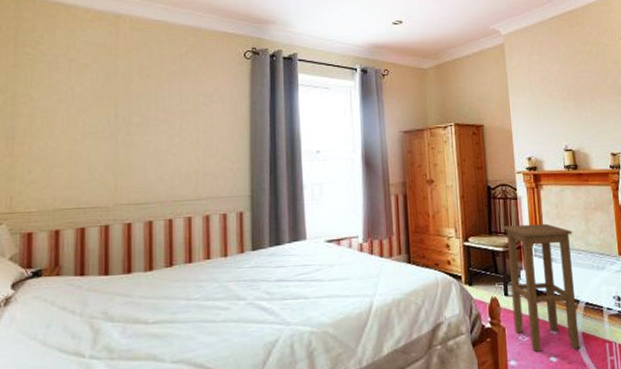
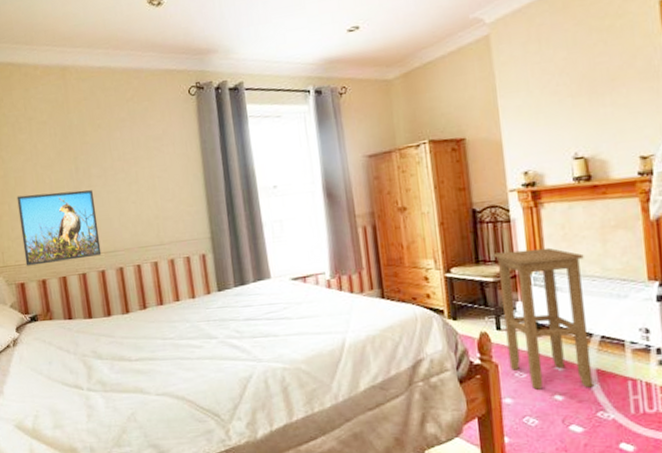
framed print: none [38,137,131,214] -> present [16,190,102,266]

